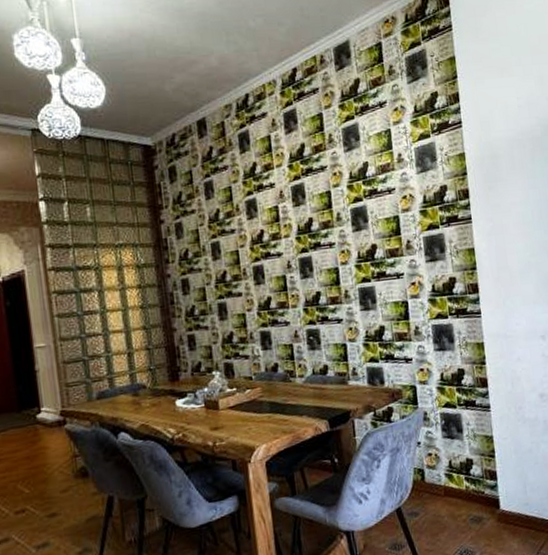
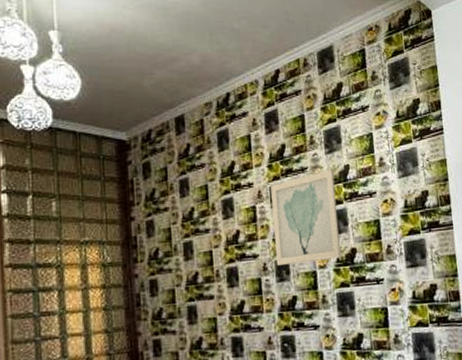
wall art: none [292,167,362,263] -> present [270,169,341,265]

